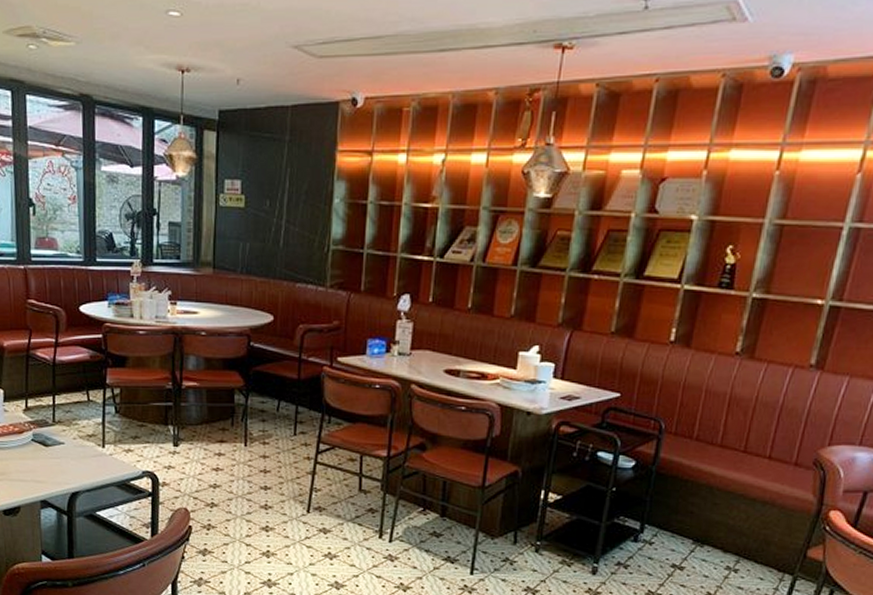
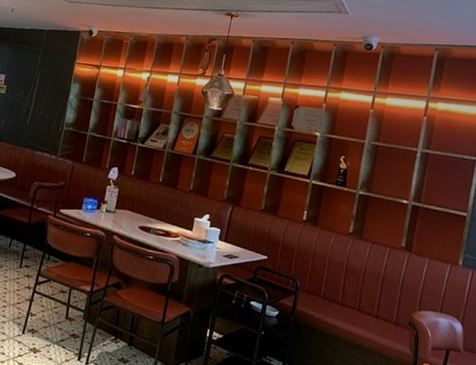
books: none [403,222,440,255] -> present [116,117,142,142]

